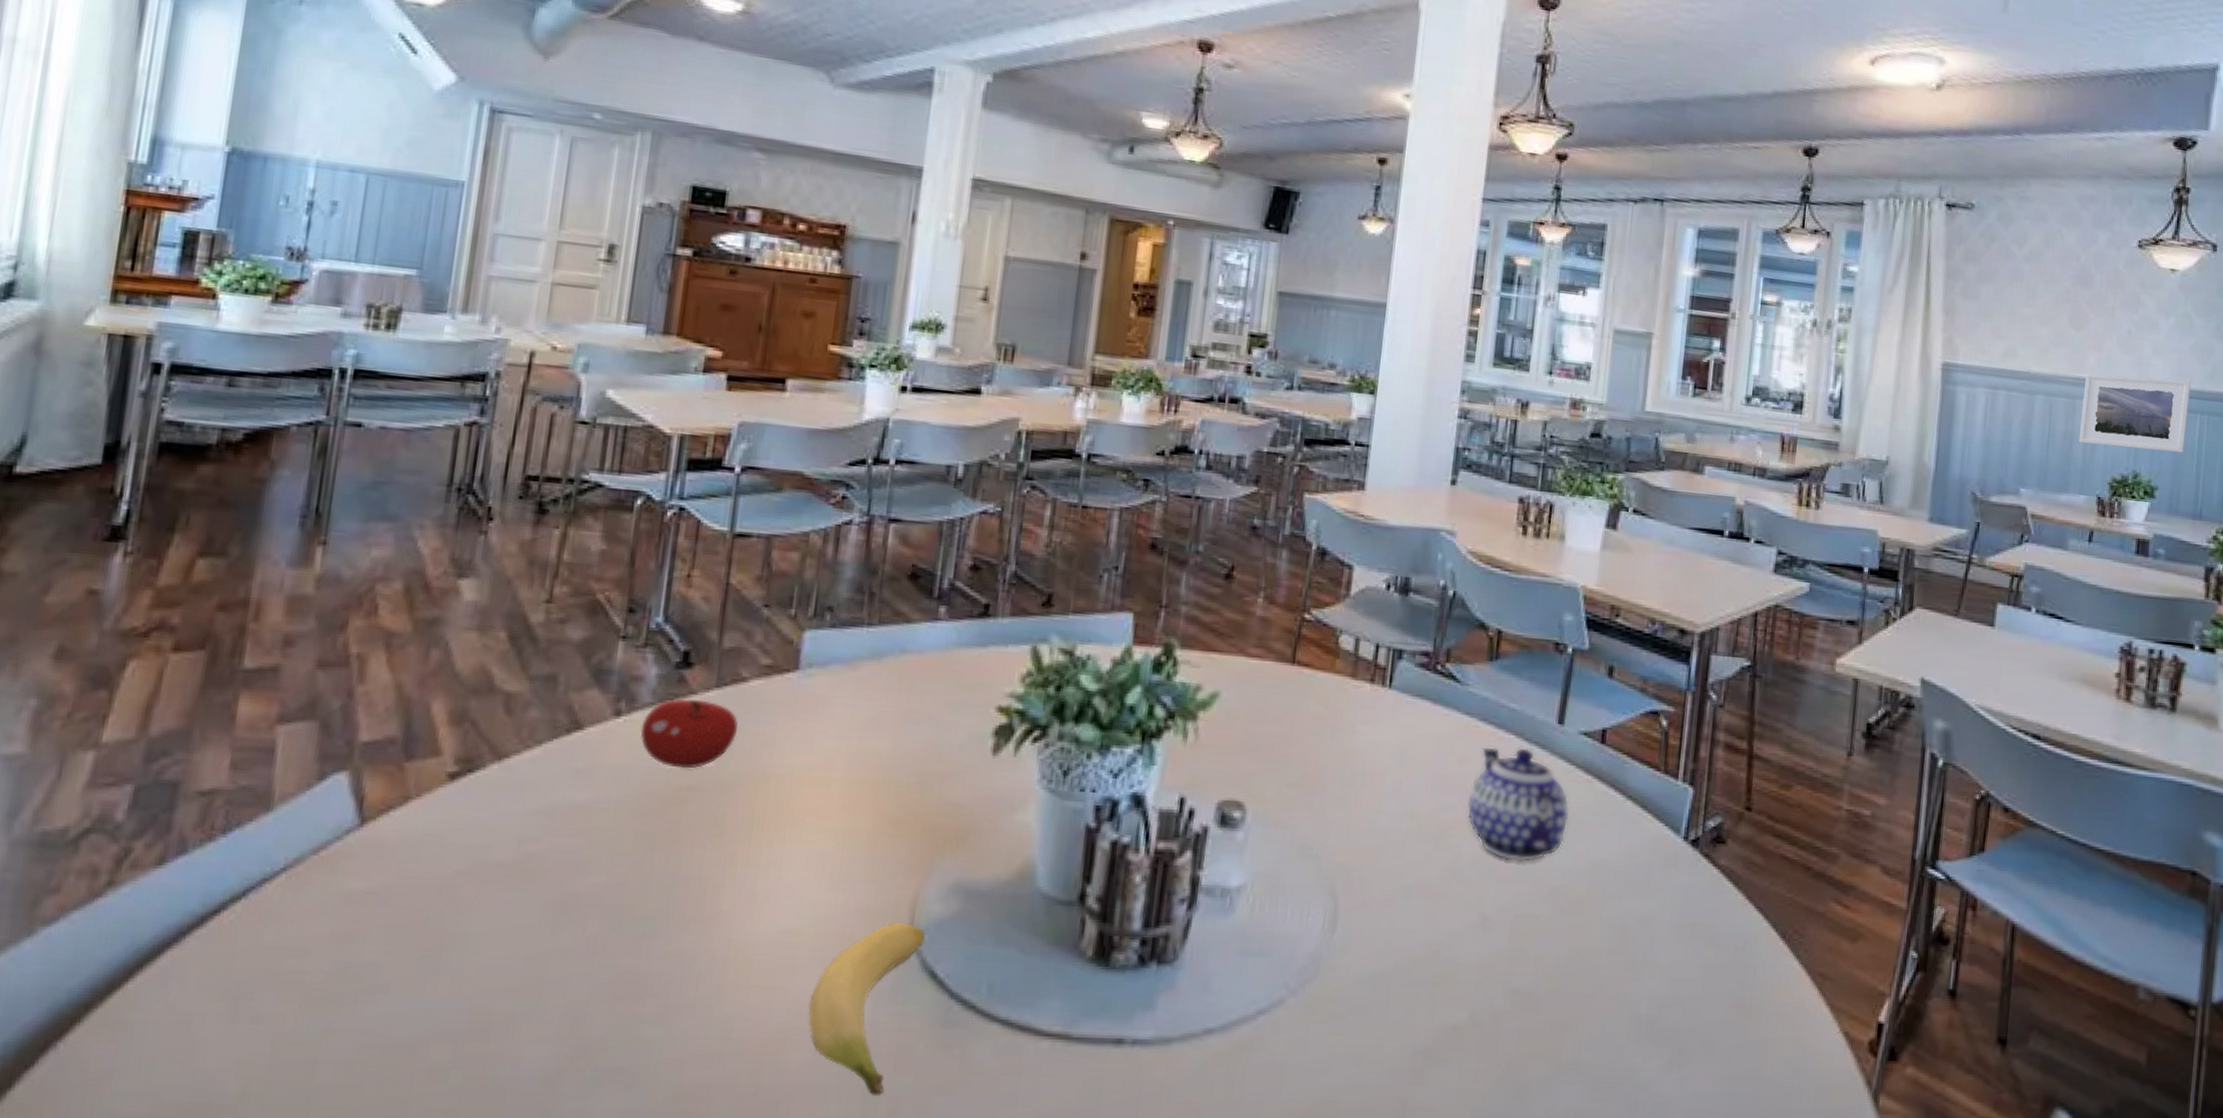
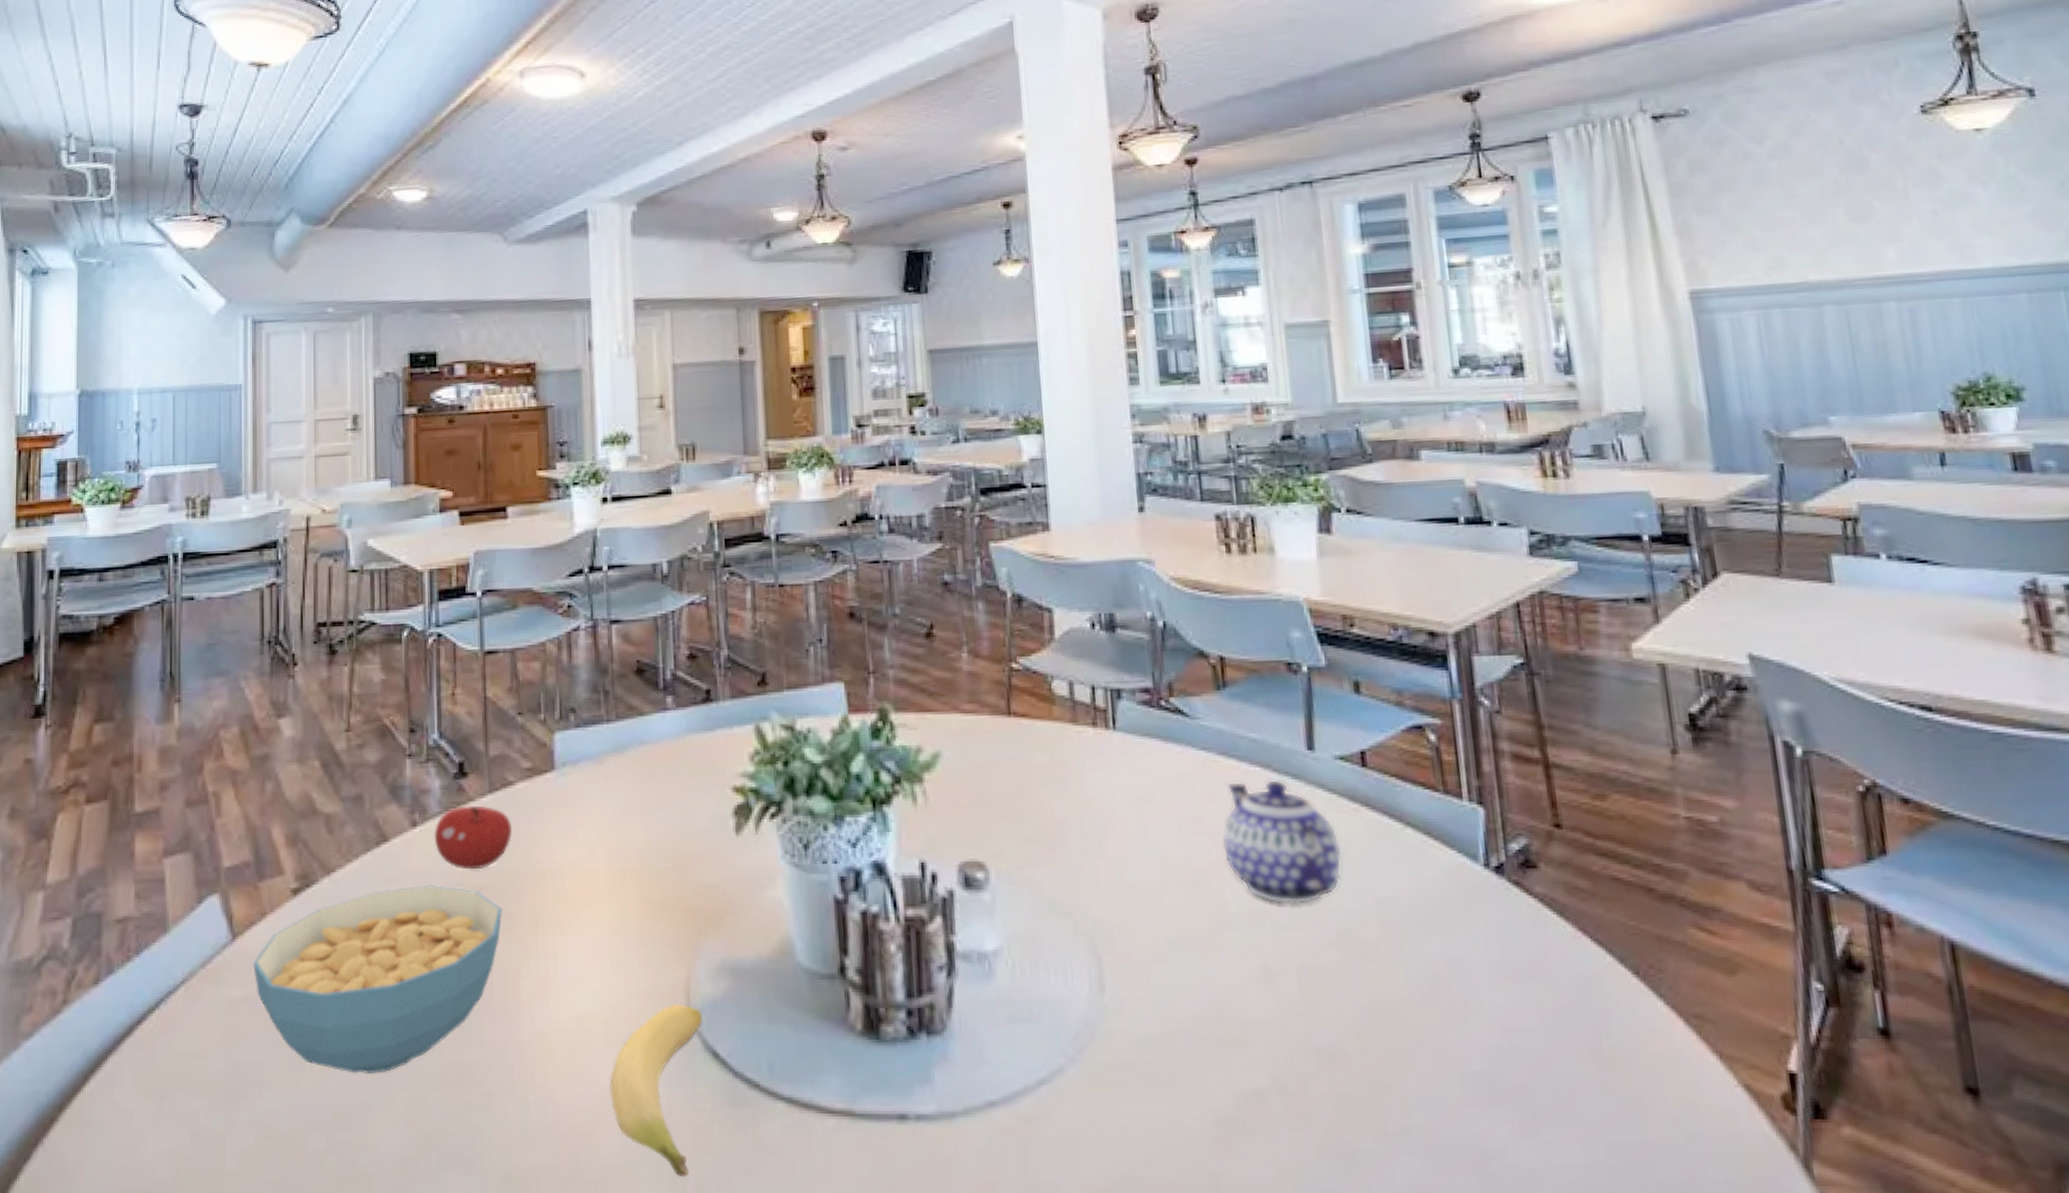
cereal bowl: none [383,781,713,982] -> present [252,885,502,1075]
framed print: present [2078,373,2191,453] -> none [1886,253,2051,352]

